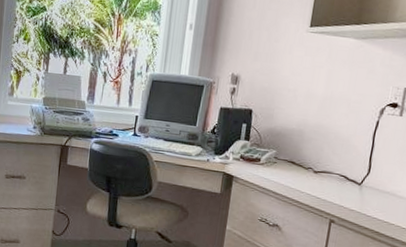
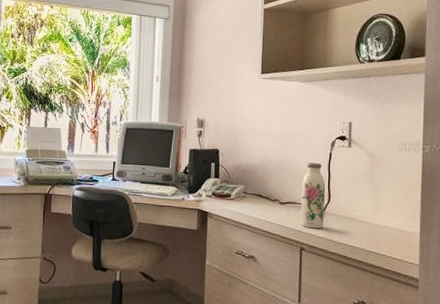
water bottle: none [333,130,367,202] -> present [301,163,326,229]

